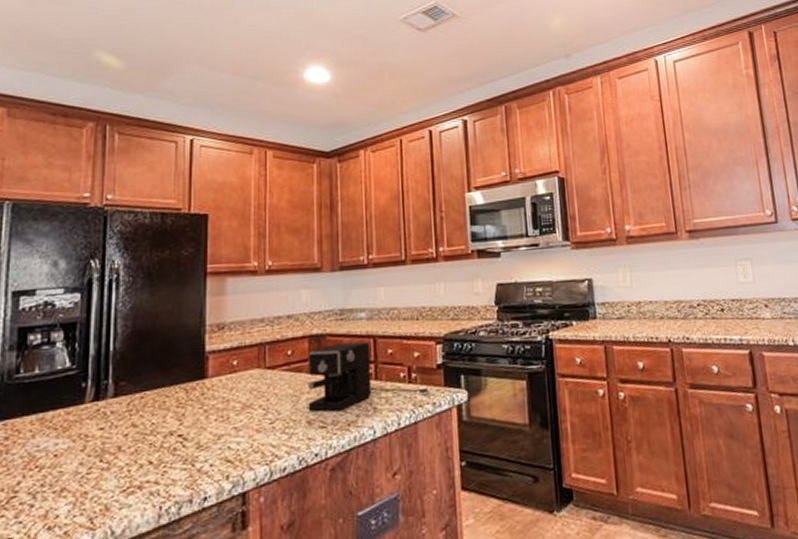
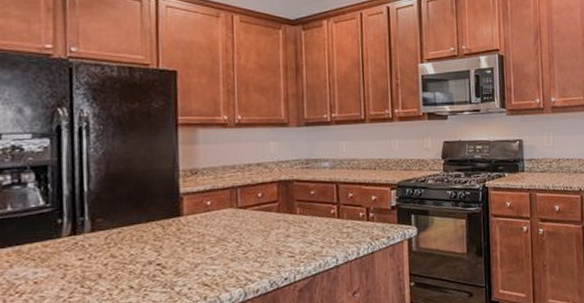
coffee maker: present [307,341,429,412] -> none [277,186,384,244]

